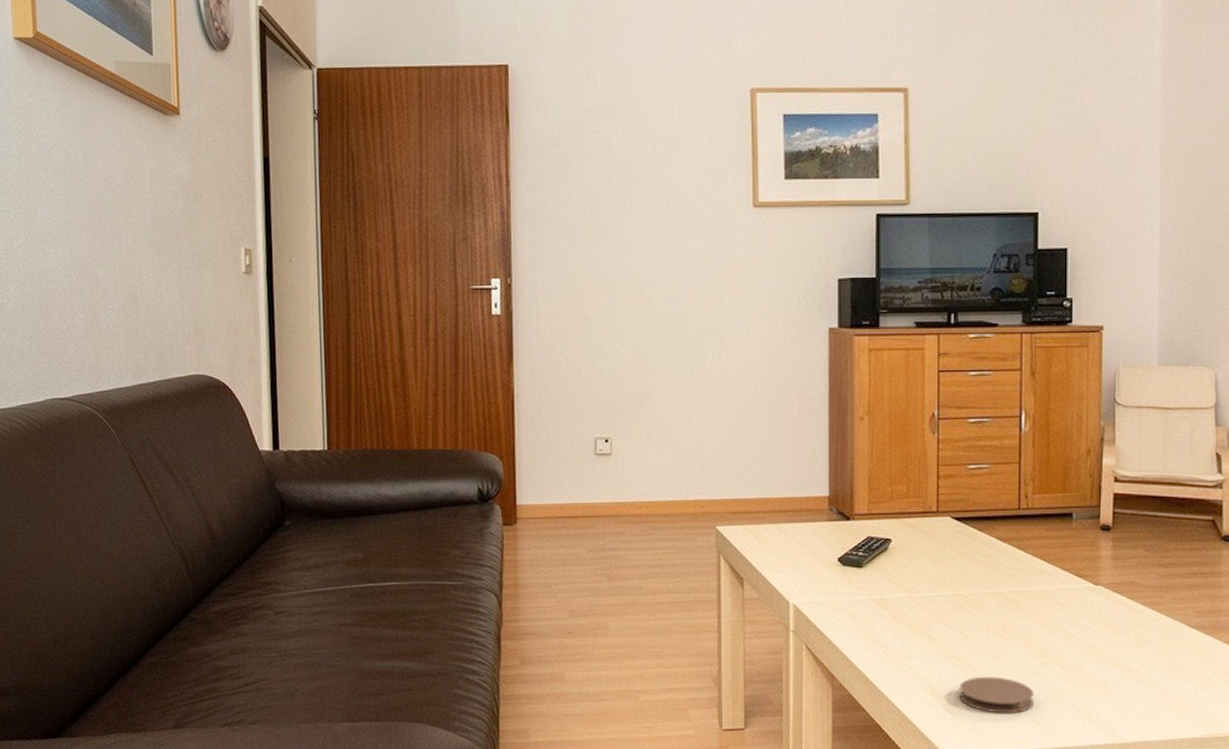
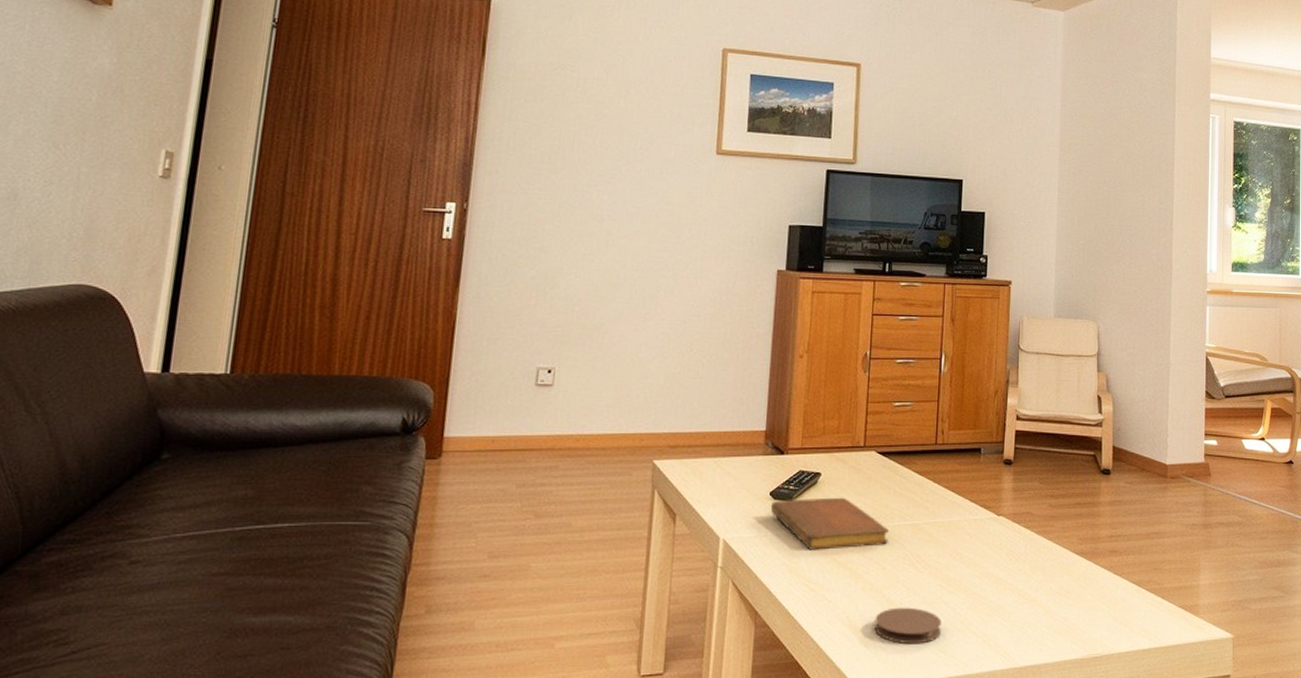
notebook: none [839,564,970,617] -> present [770,497,889,550]

